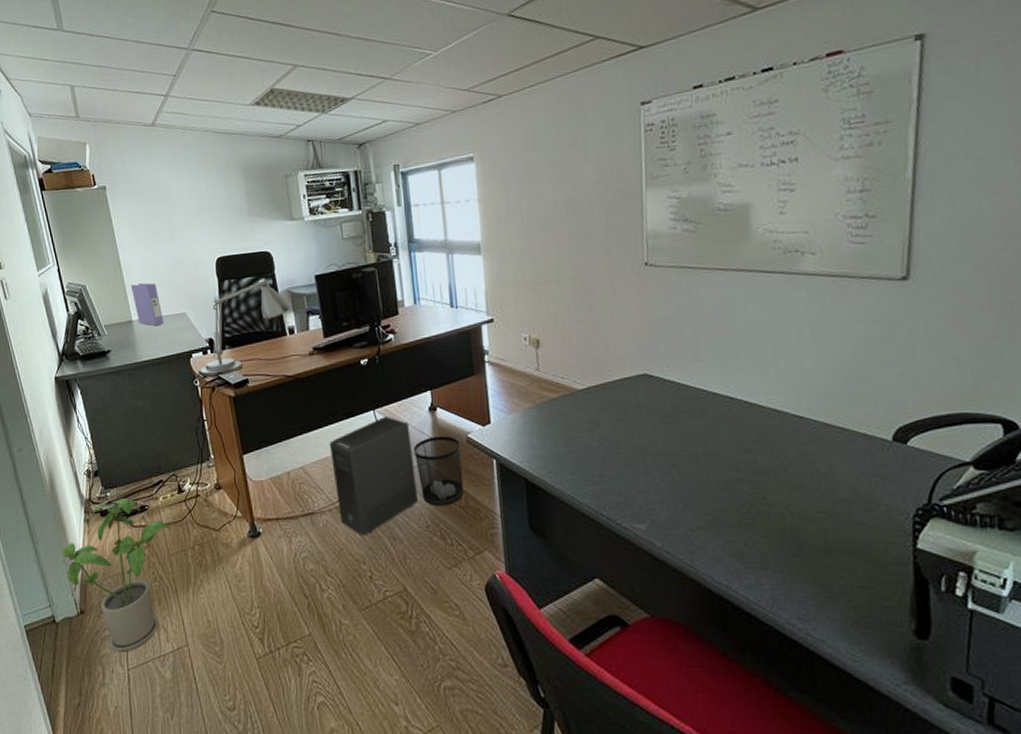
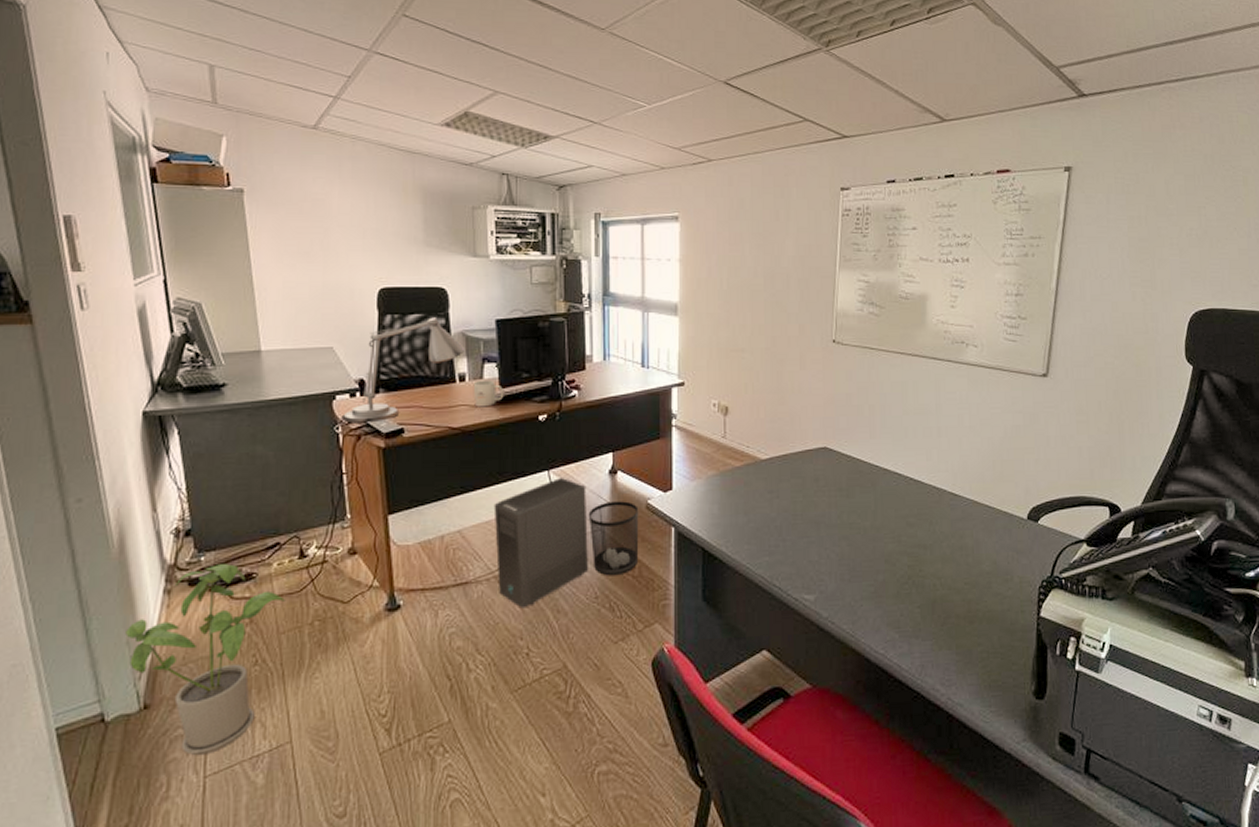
binder: present [130,282,164,326] -> none [263,307,303,360]
mug: none [301,330,329,356] -> present [473,380,504,407]

